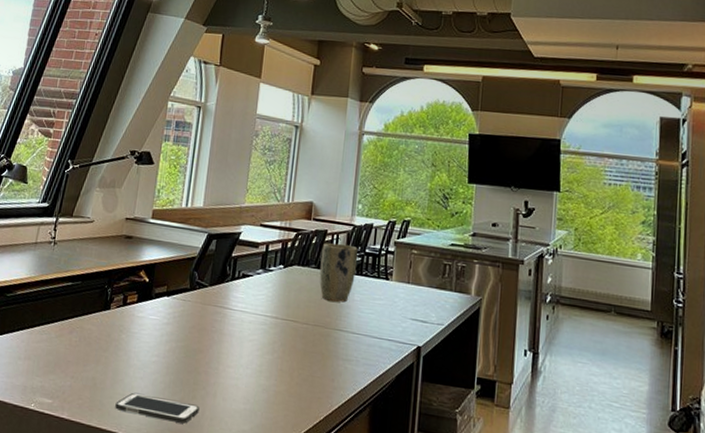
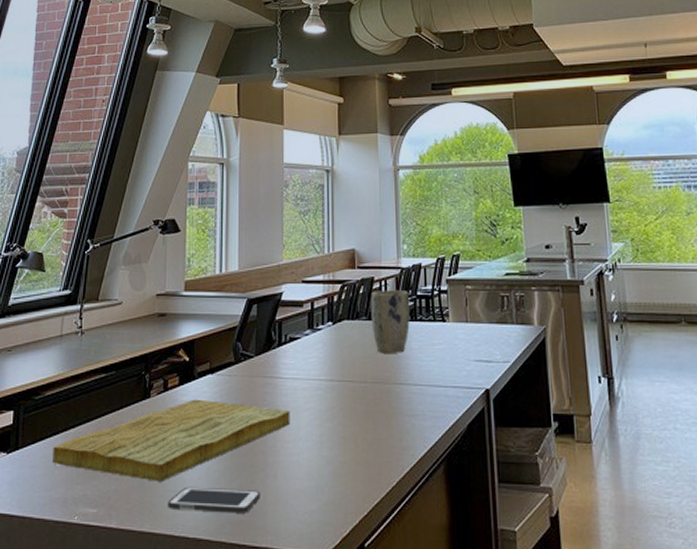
cutting board: none [17,316,235,385] -> present [52,399,290,482]

